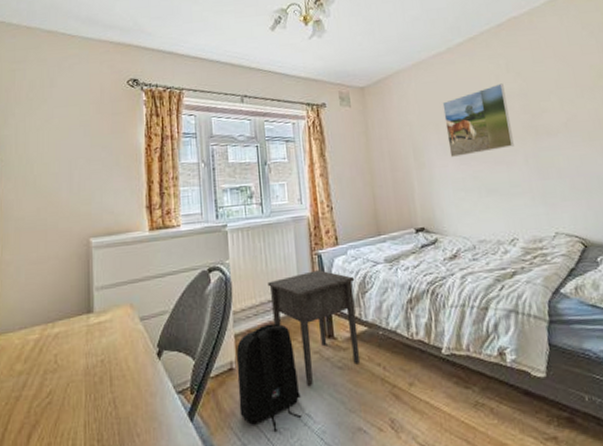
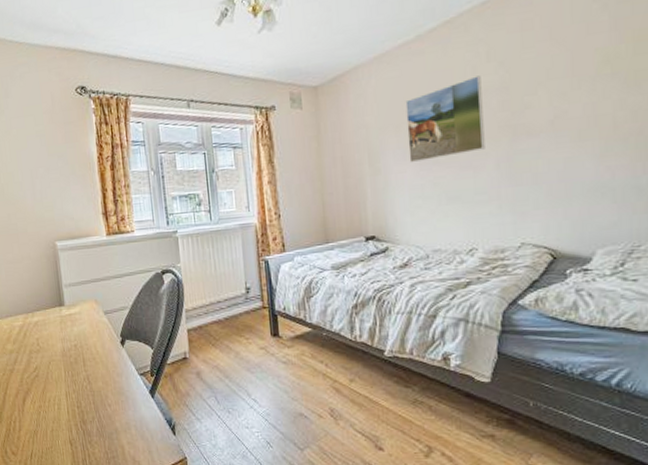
backpack: present [236,323,302,433] -> none [189,321,249,412]
nightstand: present [267,270,361,387] -> none [216,275,304,377]

